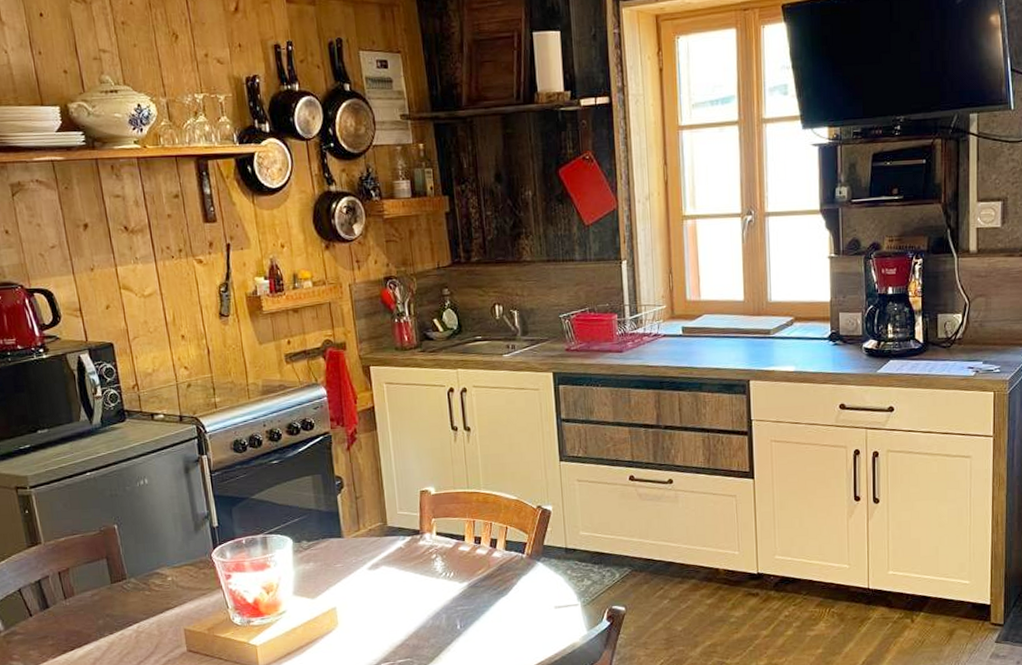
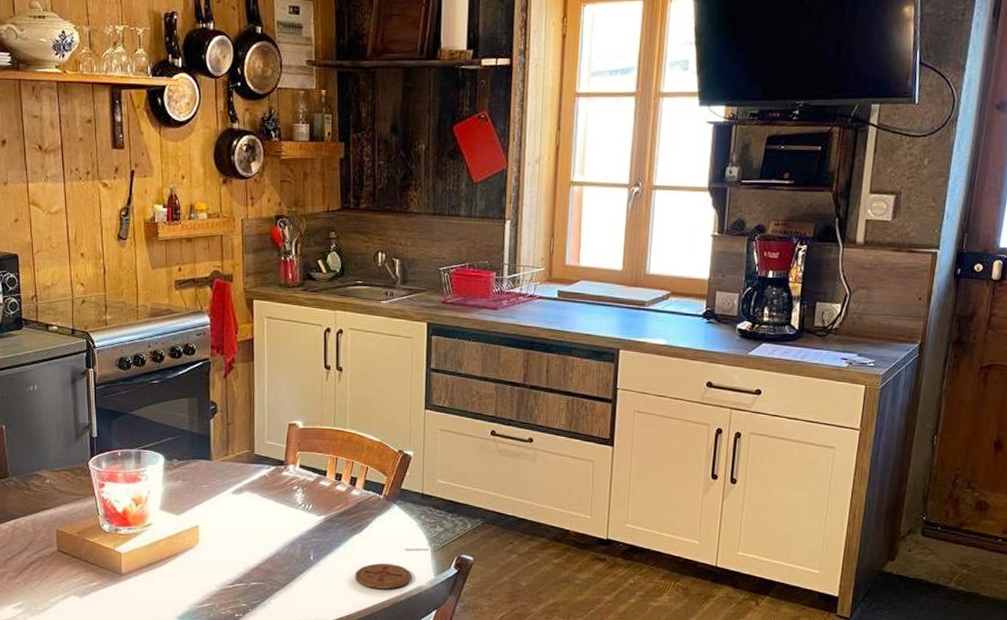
coaster: none [505,623,564,651] -> present [354,563,411,589]

